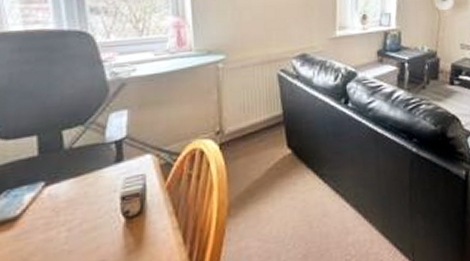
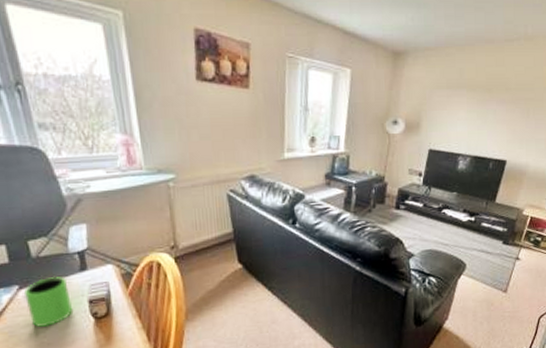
mug: none [50,169,101,231] -> present [24,276,72,327]

